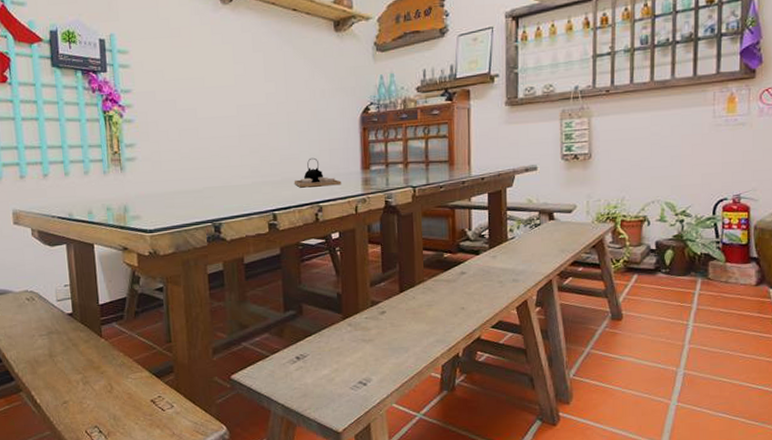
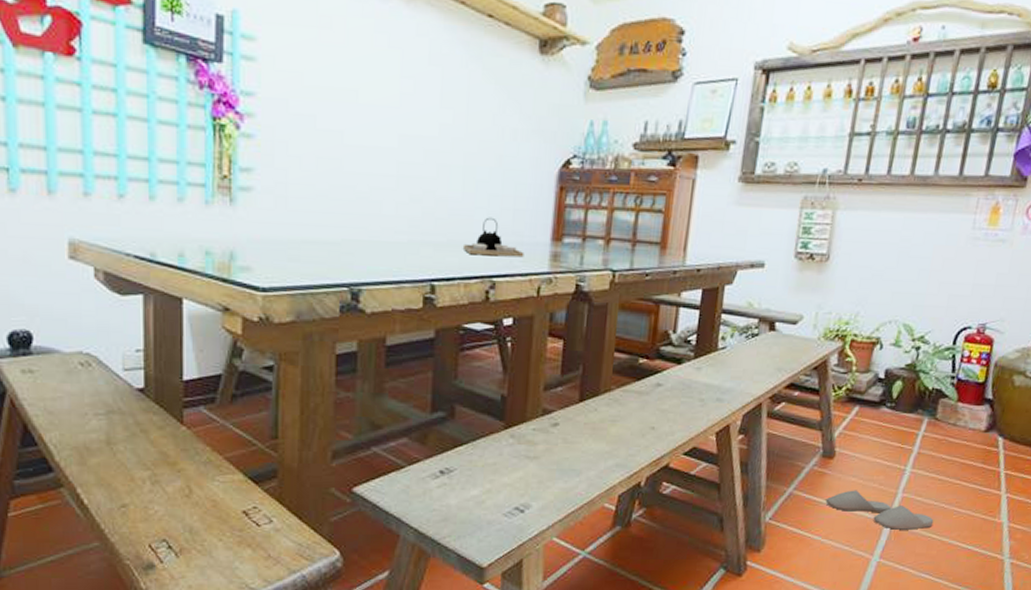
slippers: none [620,345,722,377] -> present [825,490,934,530]

